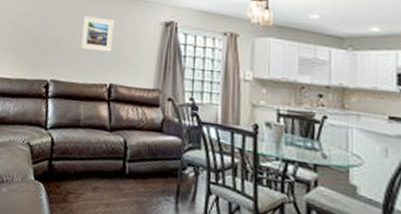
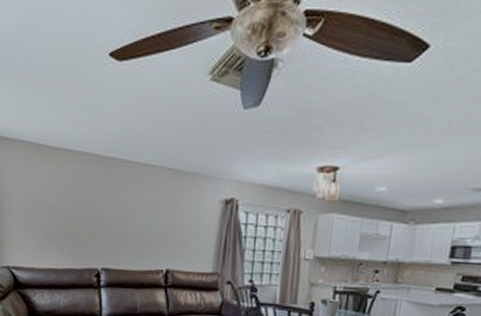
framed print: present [80,16,115,52] -> none [132,195,169,235]

